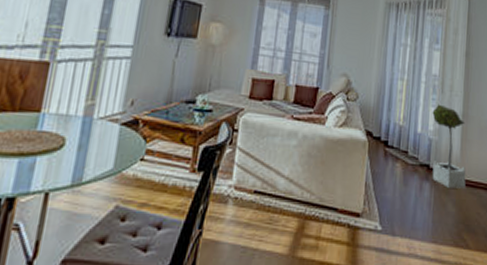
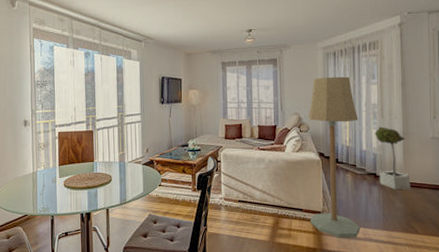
floor lamp: none [345,32,417,251] -> present [308,76,360,237]

